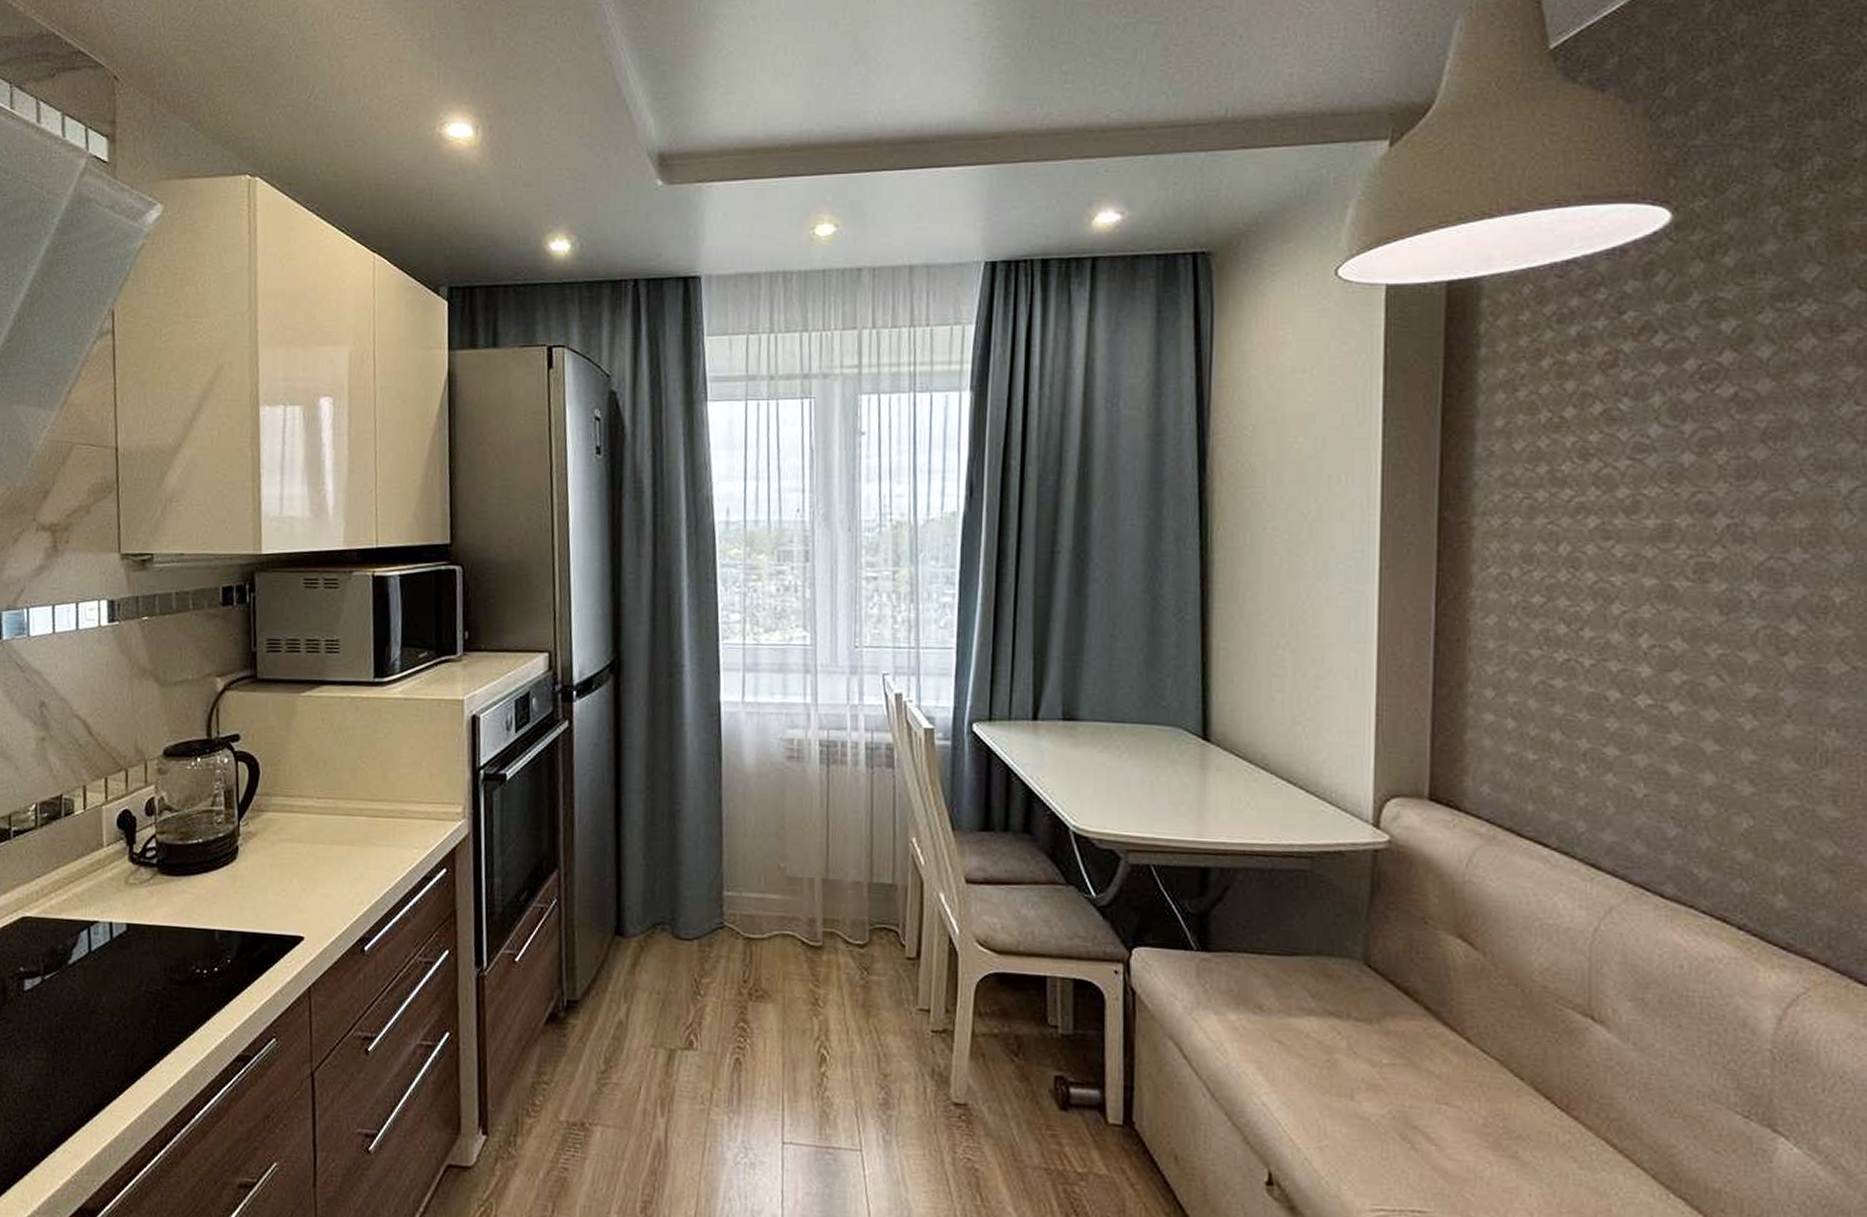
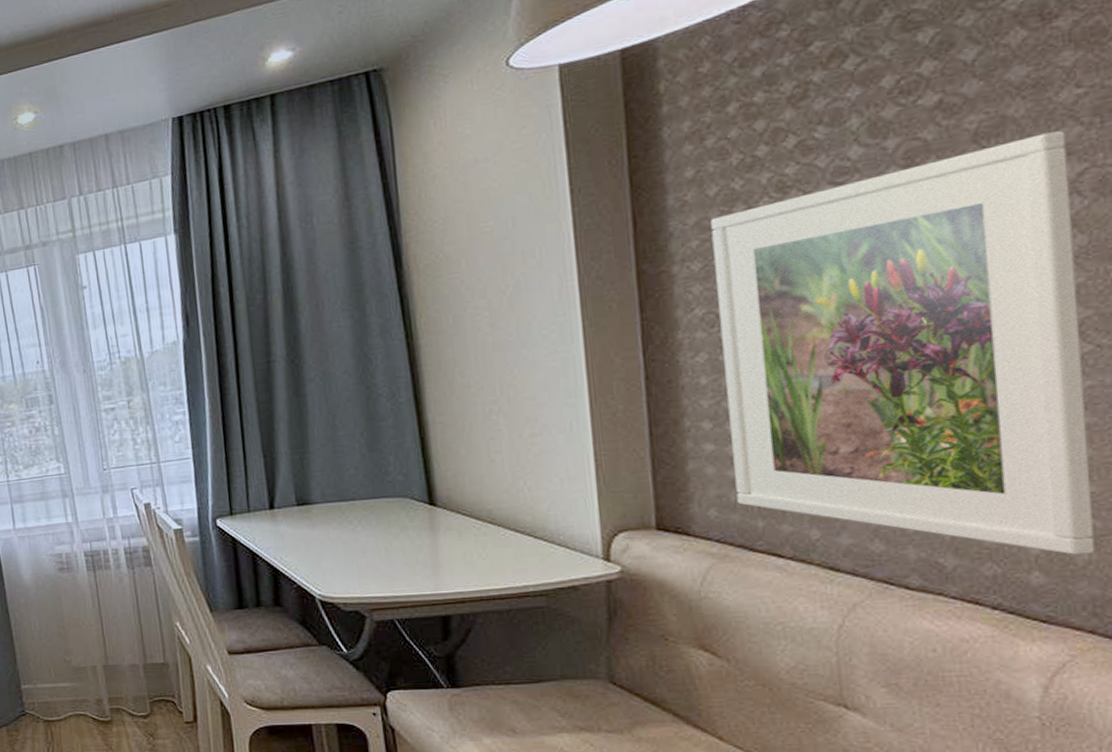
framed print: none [1510,444,1842,882] -> present [710,130,1095,555]

